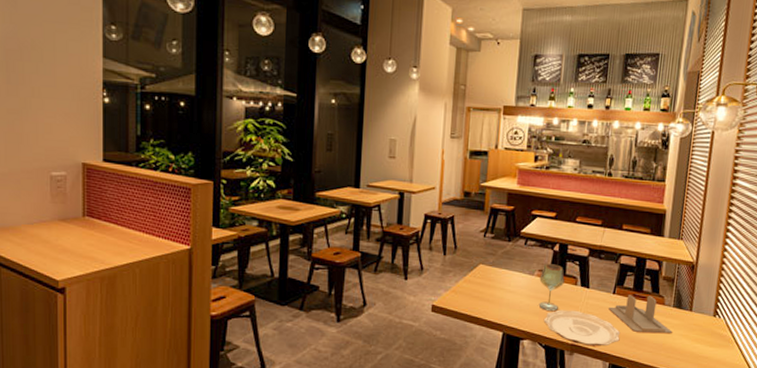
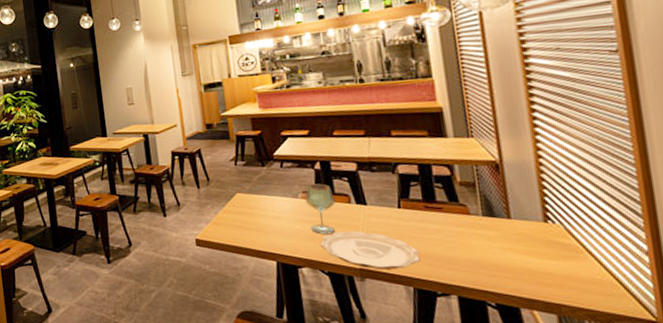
napkin holder: present [608,295,672,334] -> none [397,206,490,249]

